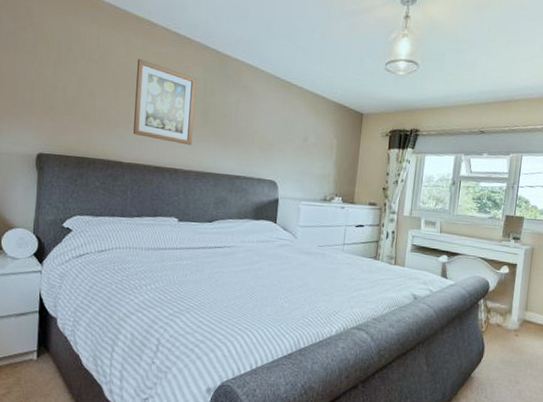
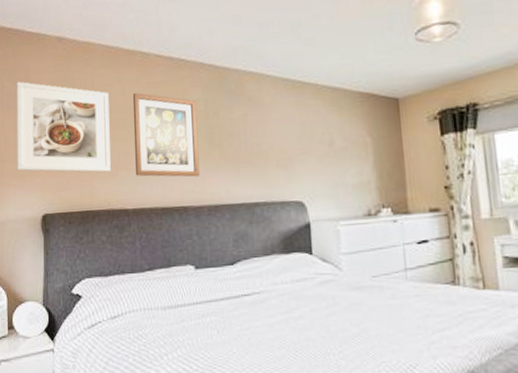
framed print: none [13,19,114,126] -> present [16,81,111,173]

